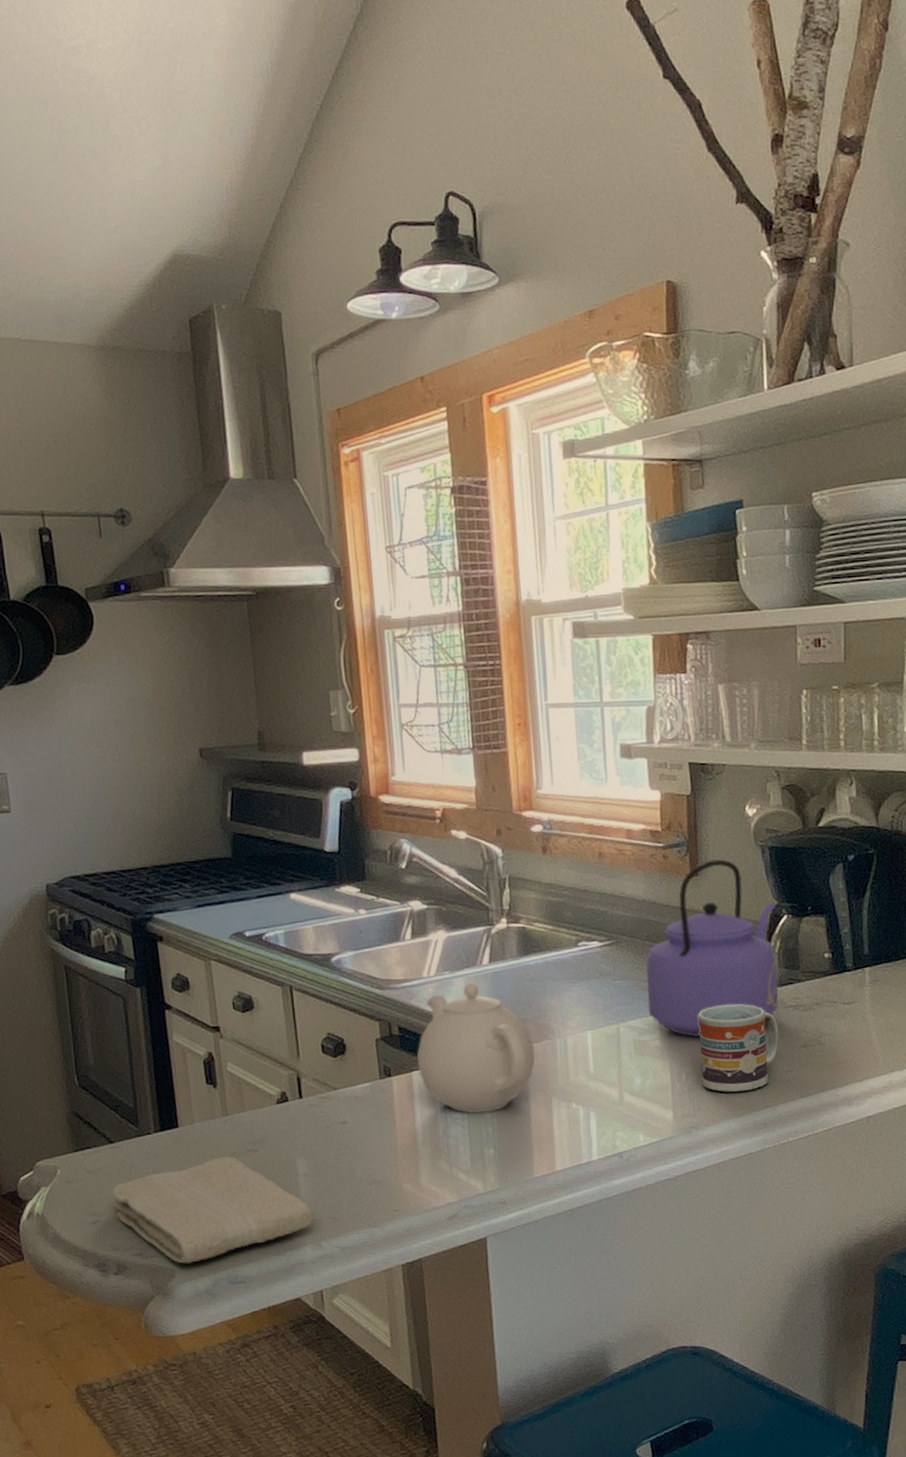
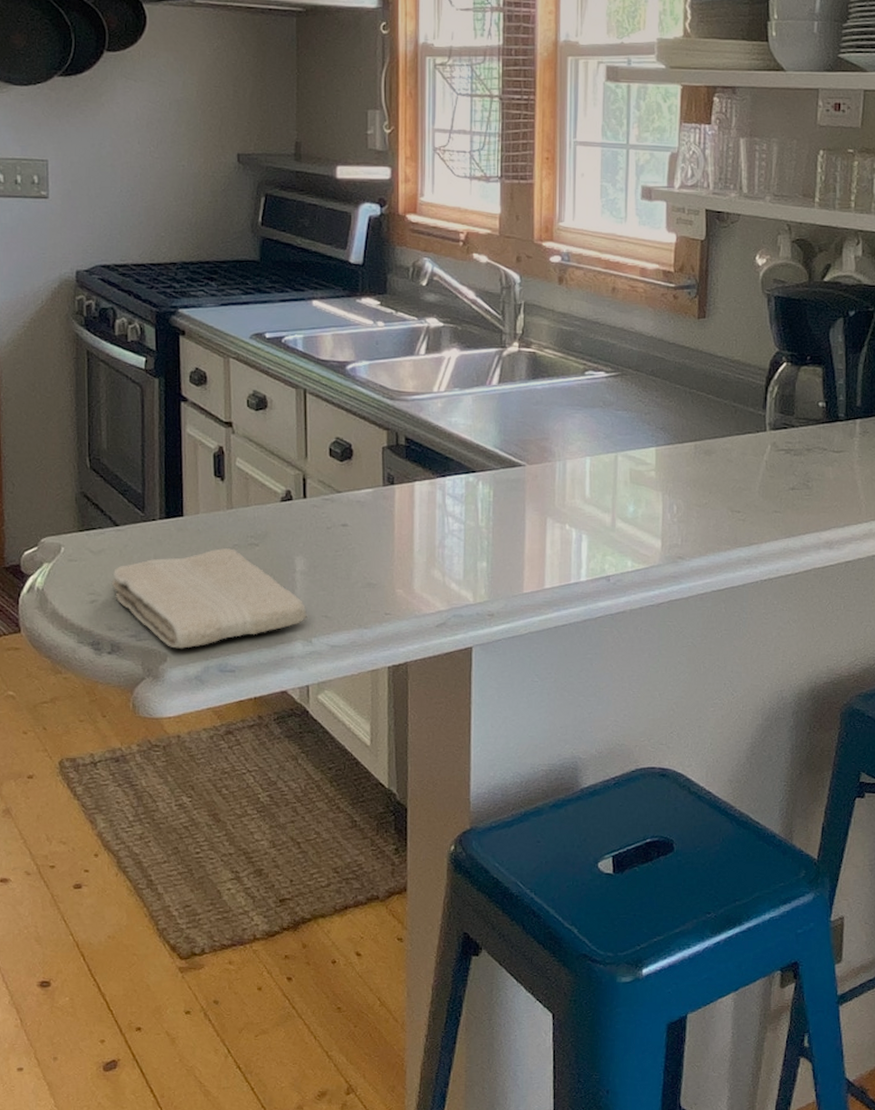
teapot: present [417,983,535,1113] -> none [421,401,535,527]
kettle: present [646,859,779,1037] -> none [646,304,777,471]
cup: present [697,1003,779,1093] -> none [691,442,769,528]

